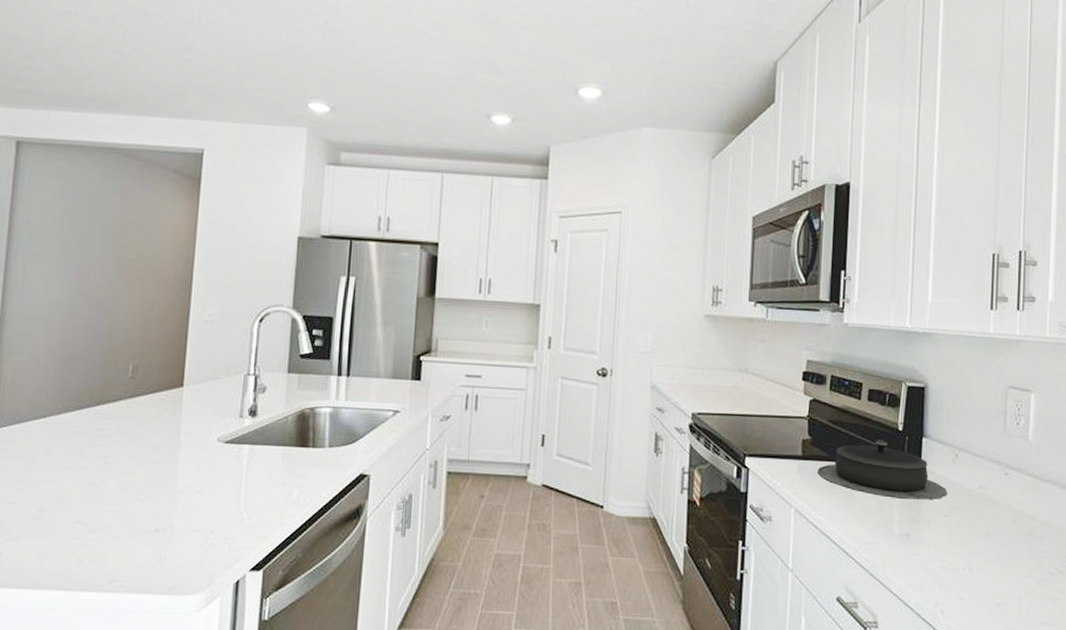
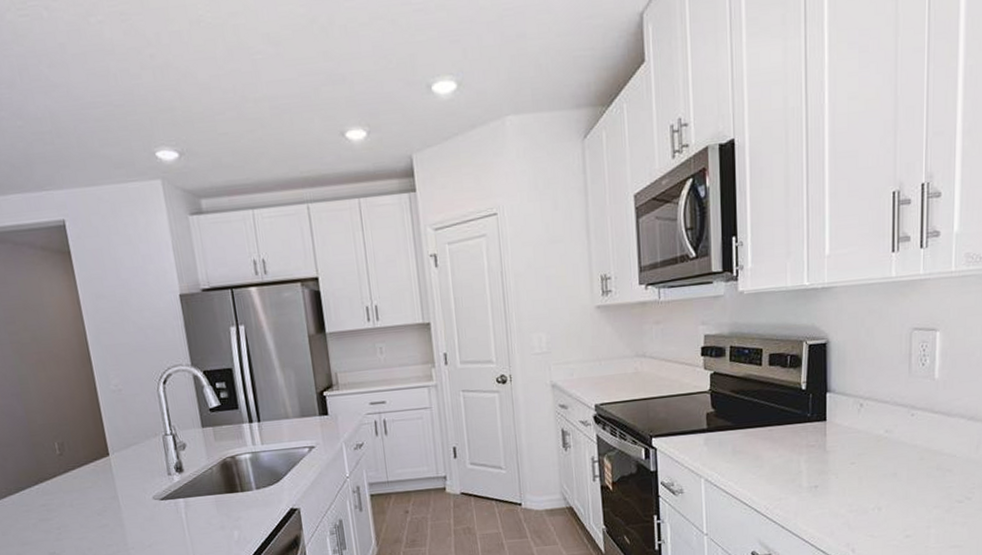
cooking pot: present [817,440,948,500] -> none [723,401,854,455]

